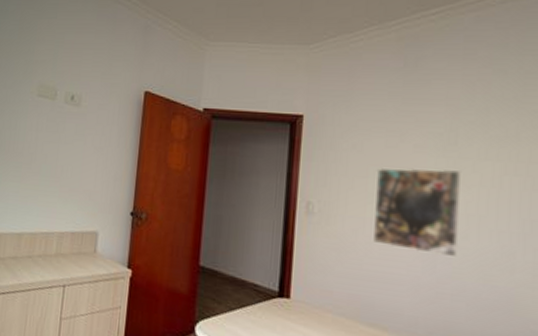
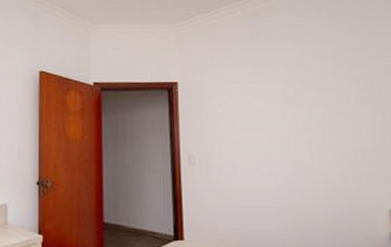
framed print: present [373,167,461,256] -> none [239,117,307,186]

